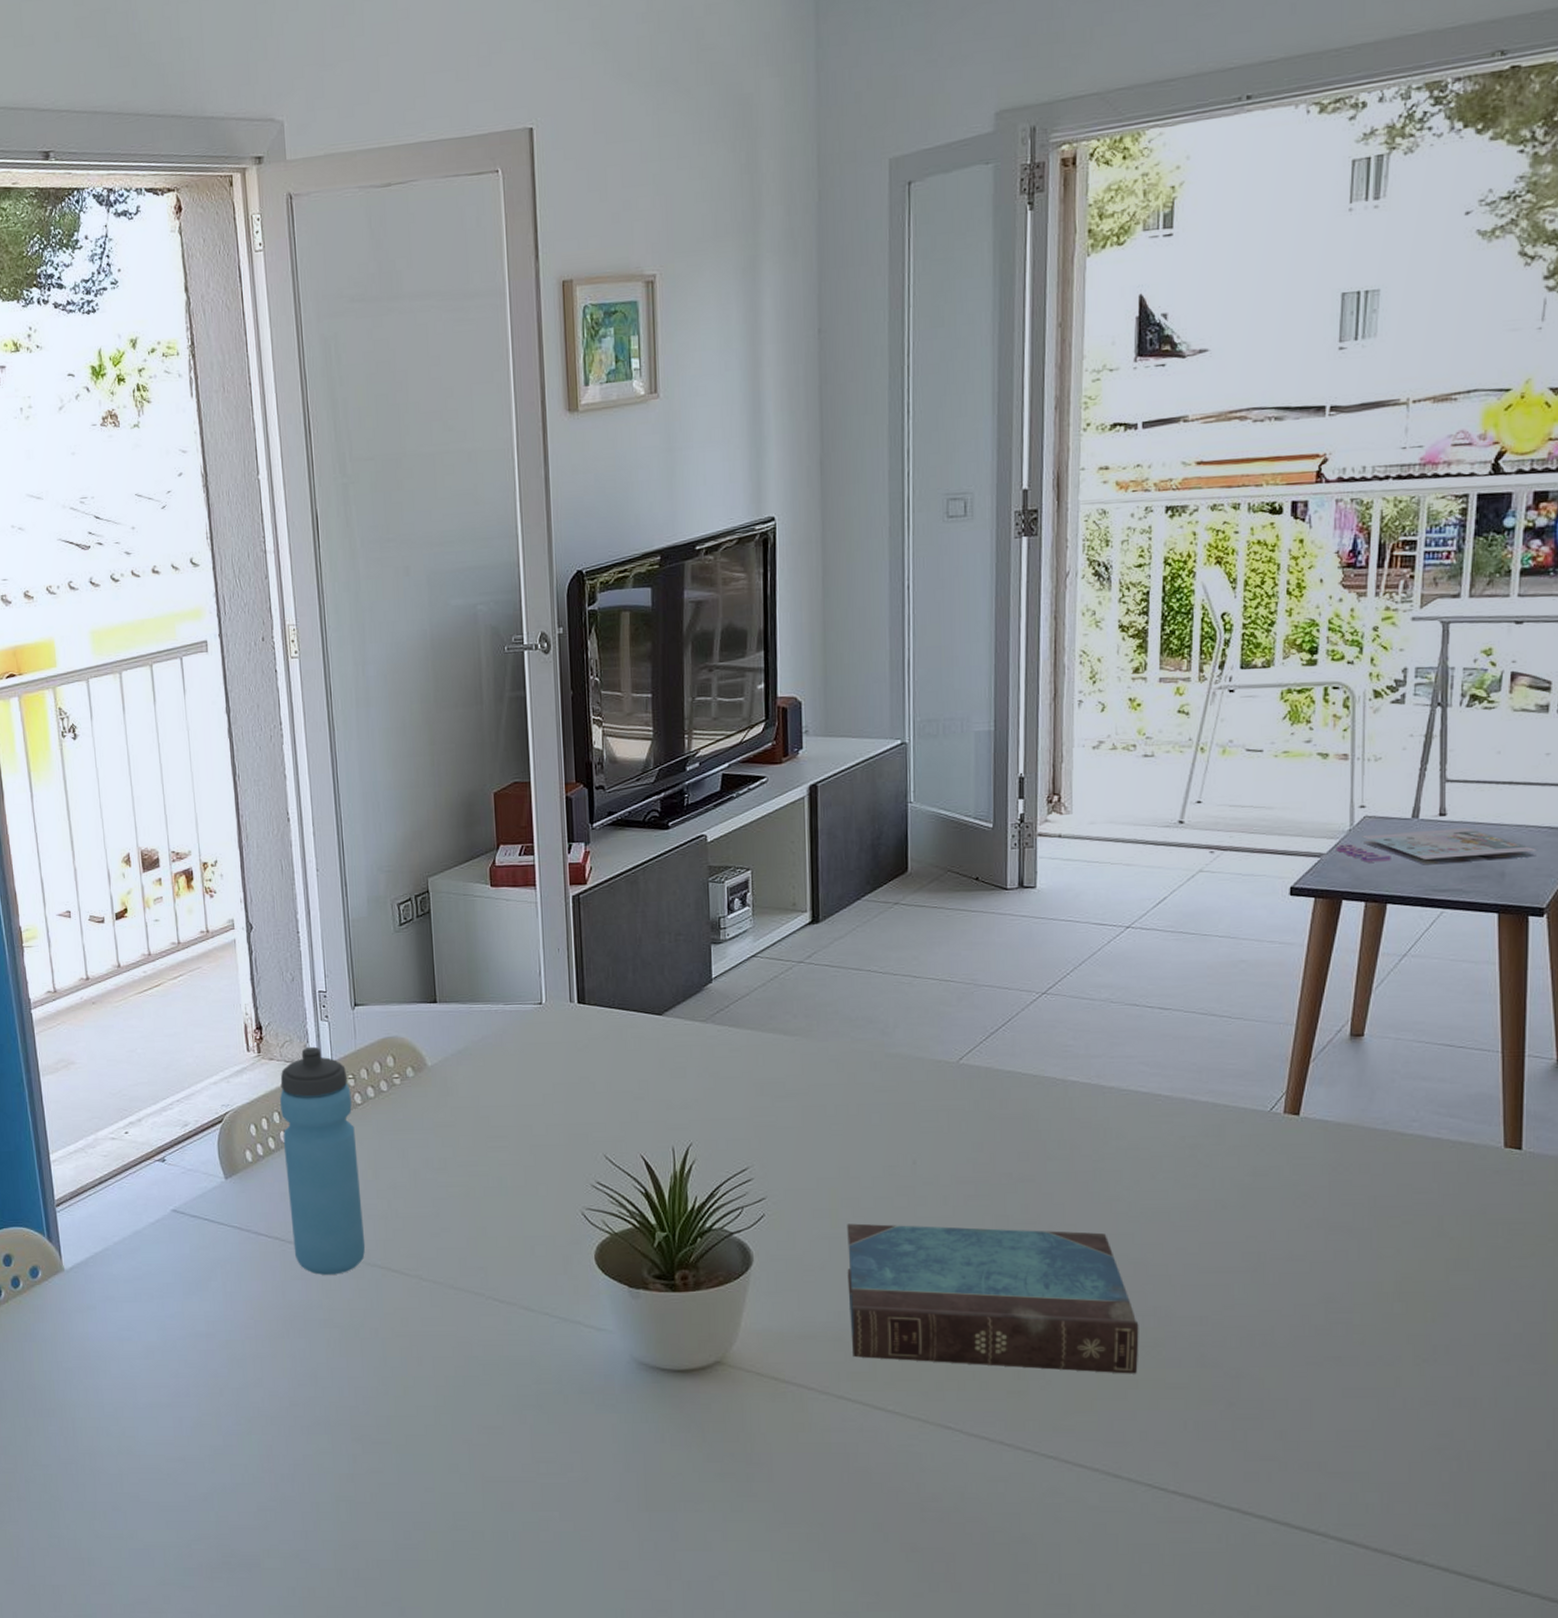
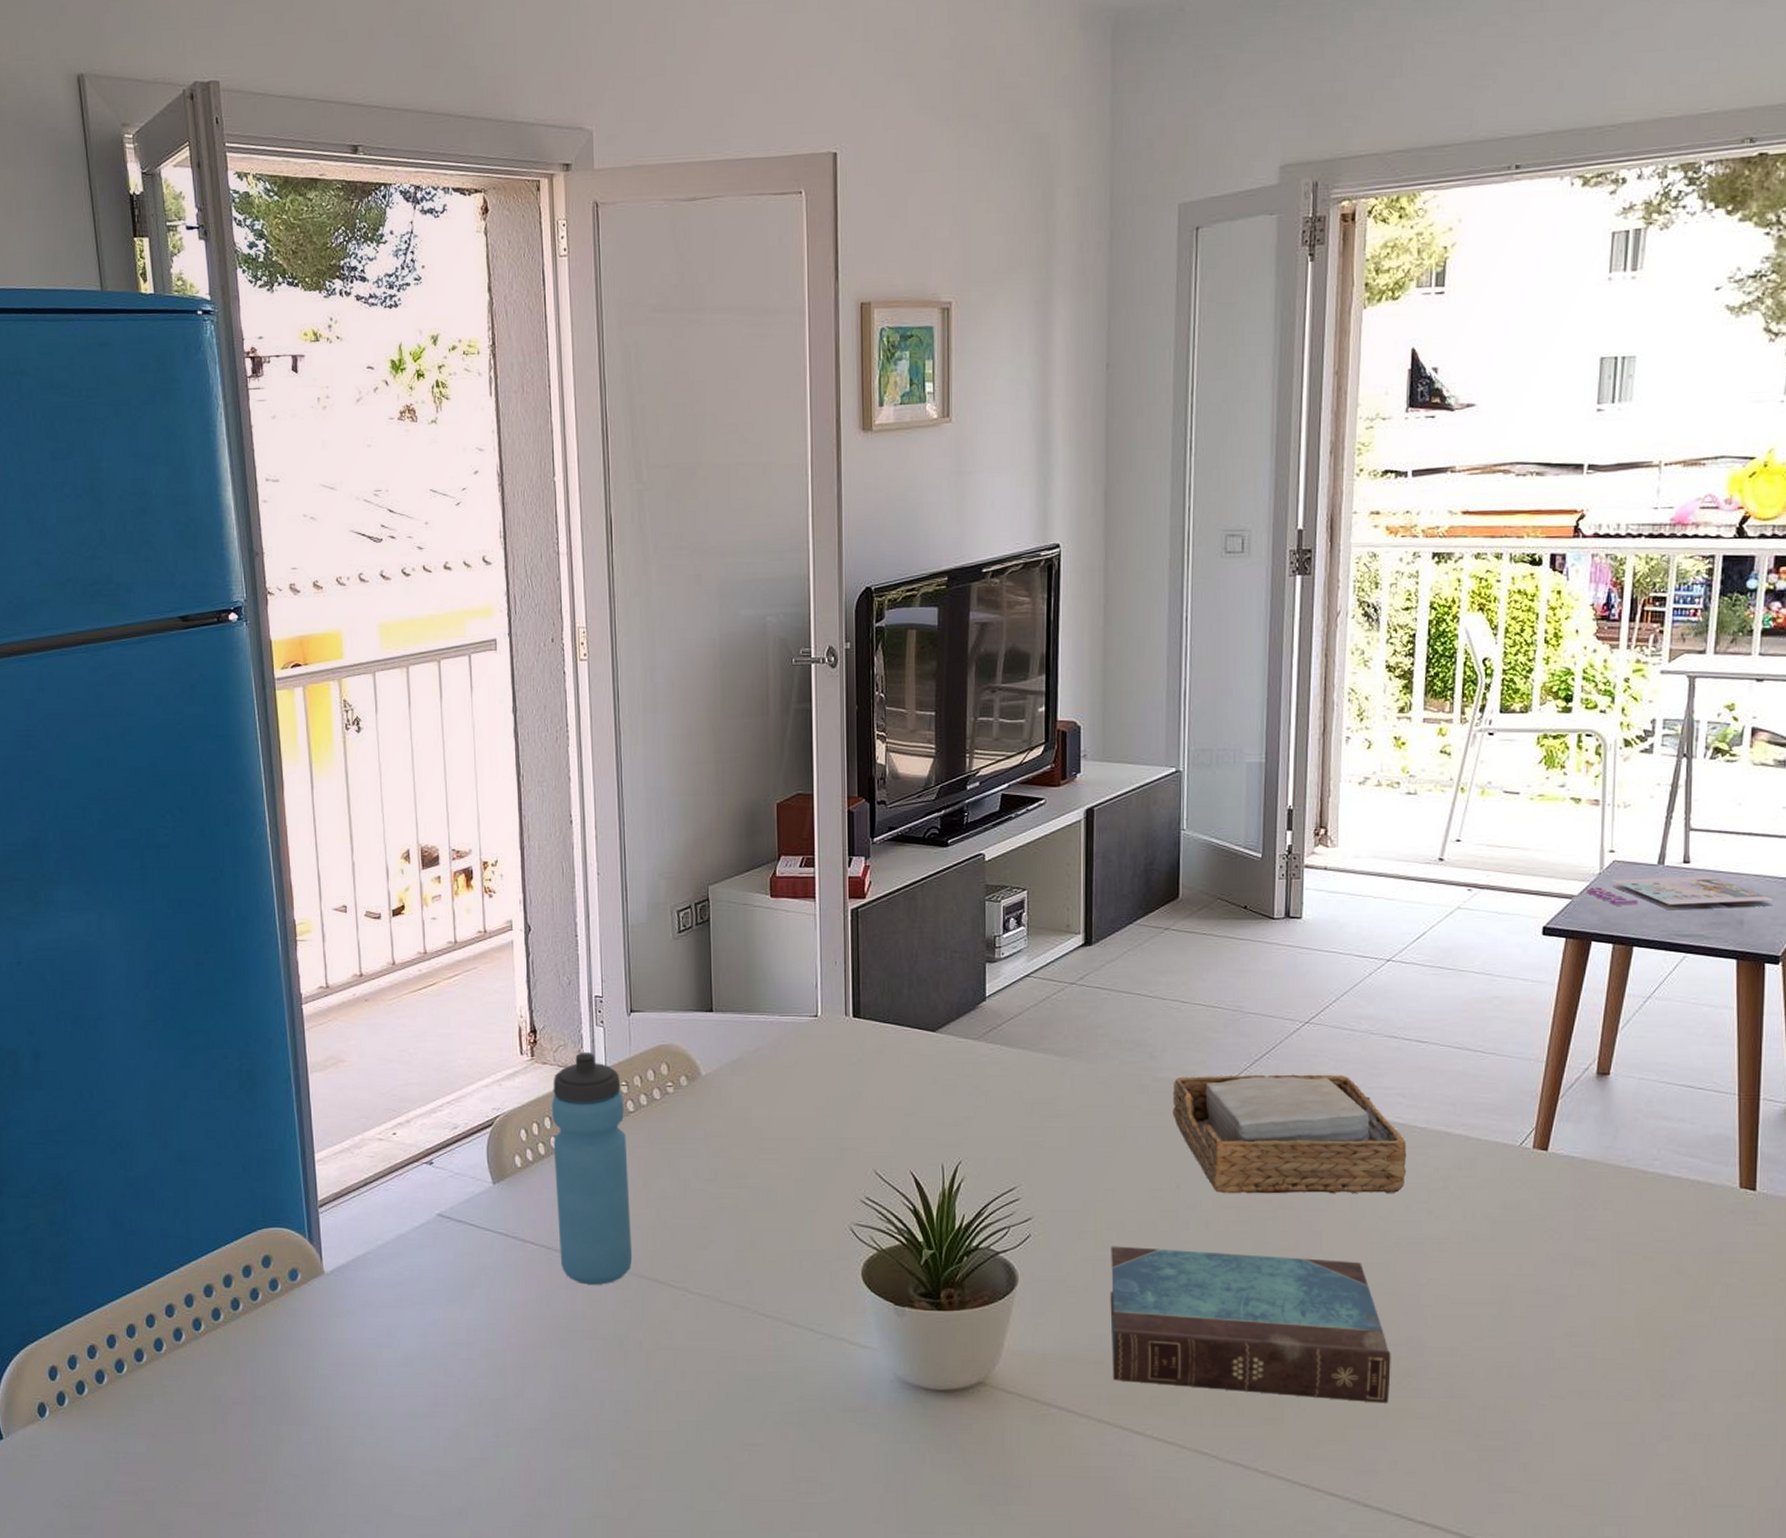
napkin holder: none [906,1045,1152,1167] -> present [1173,1074,1407,1194]

